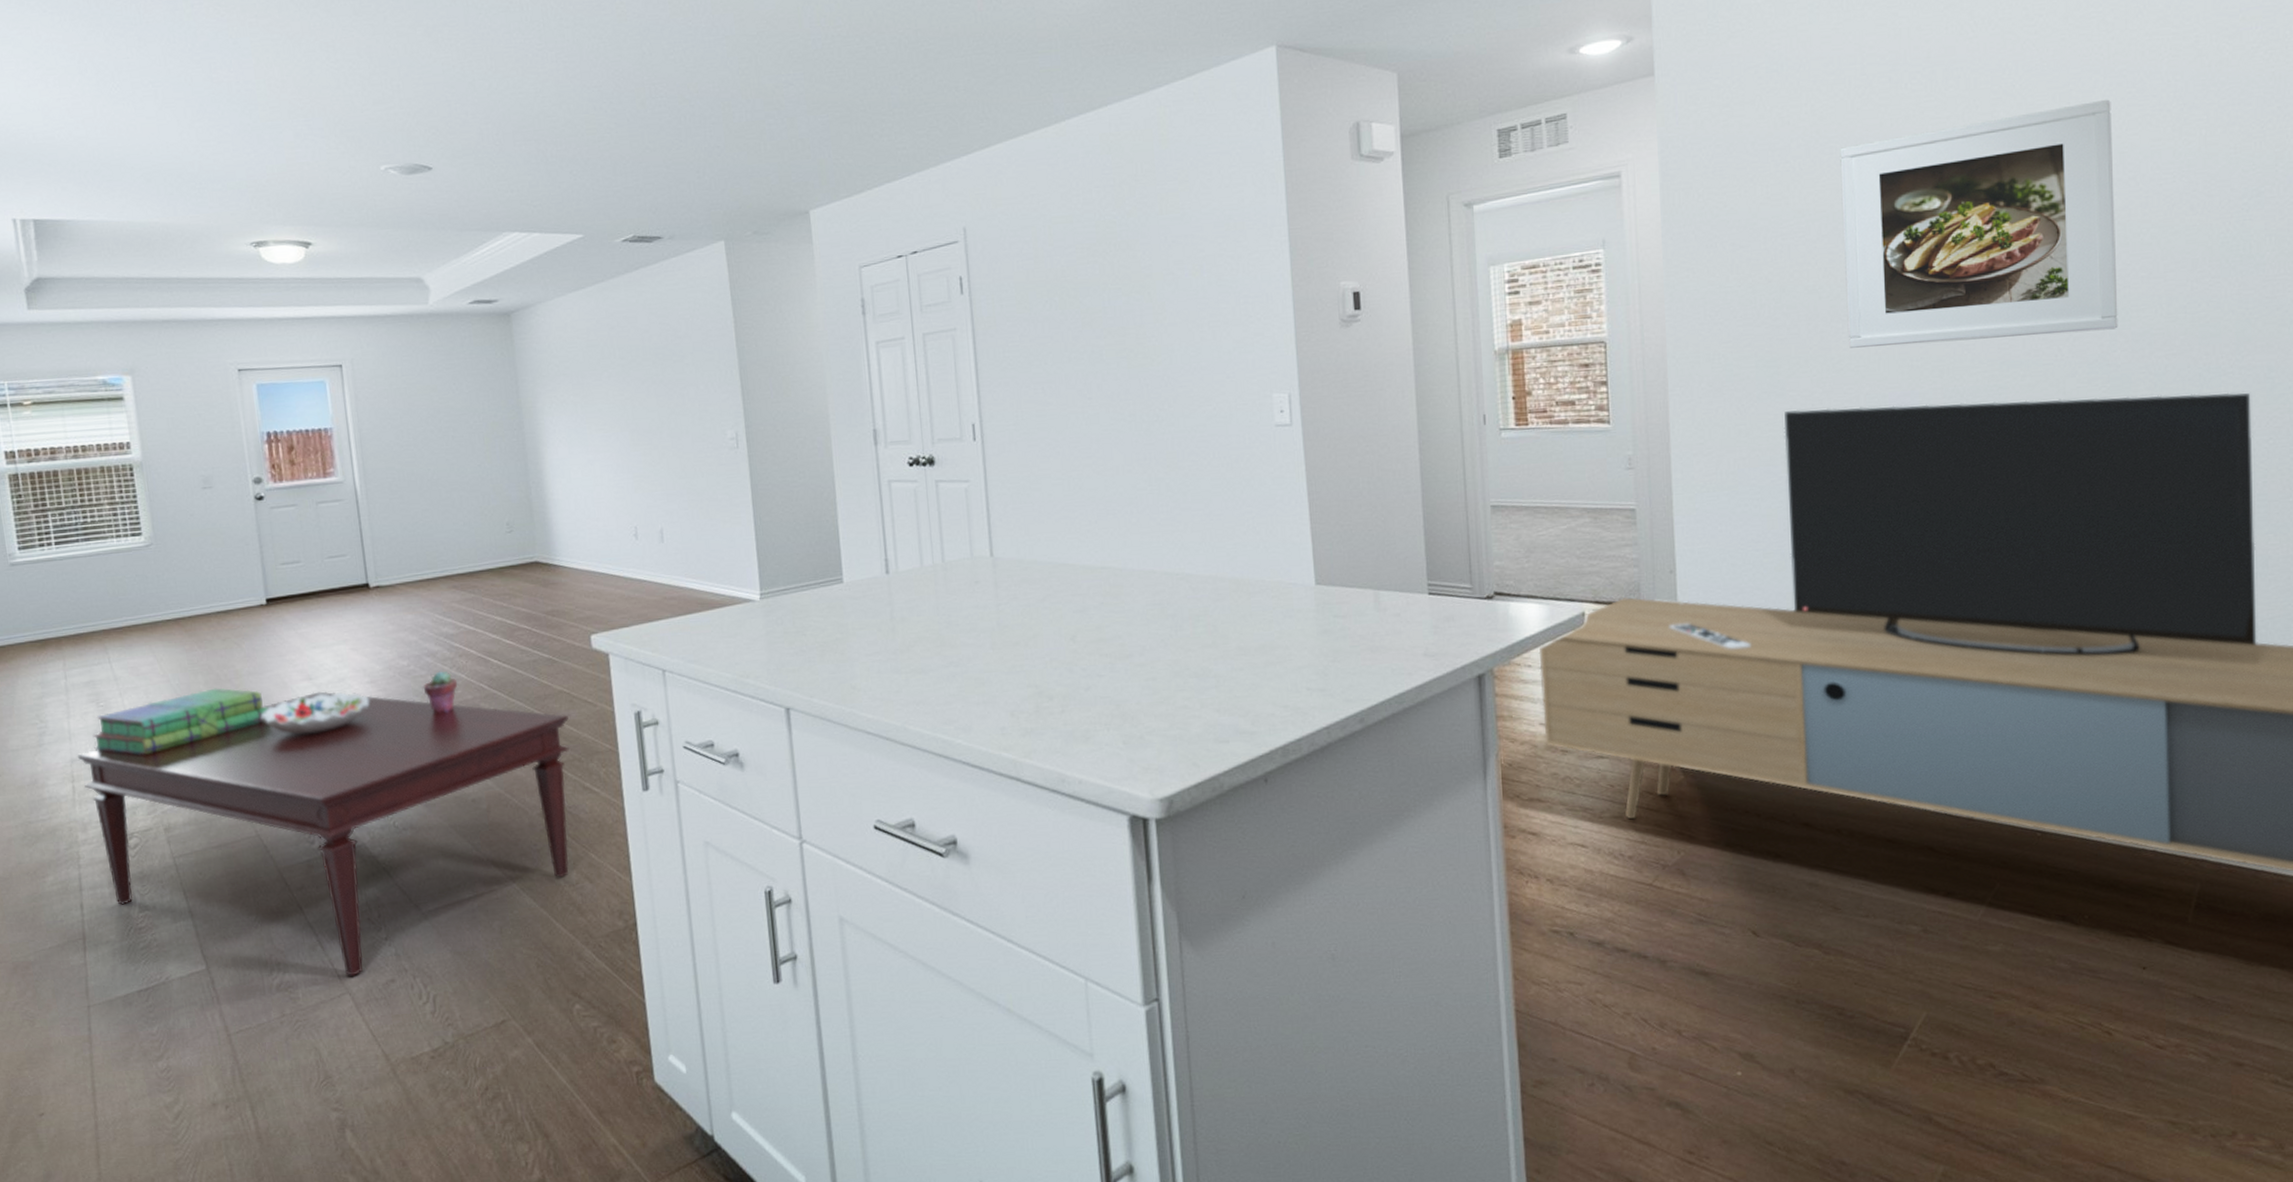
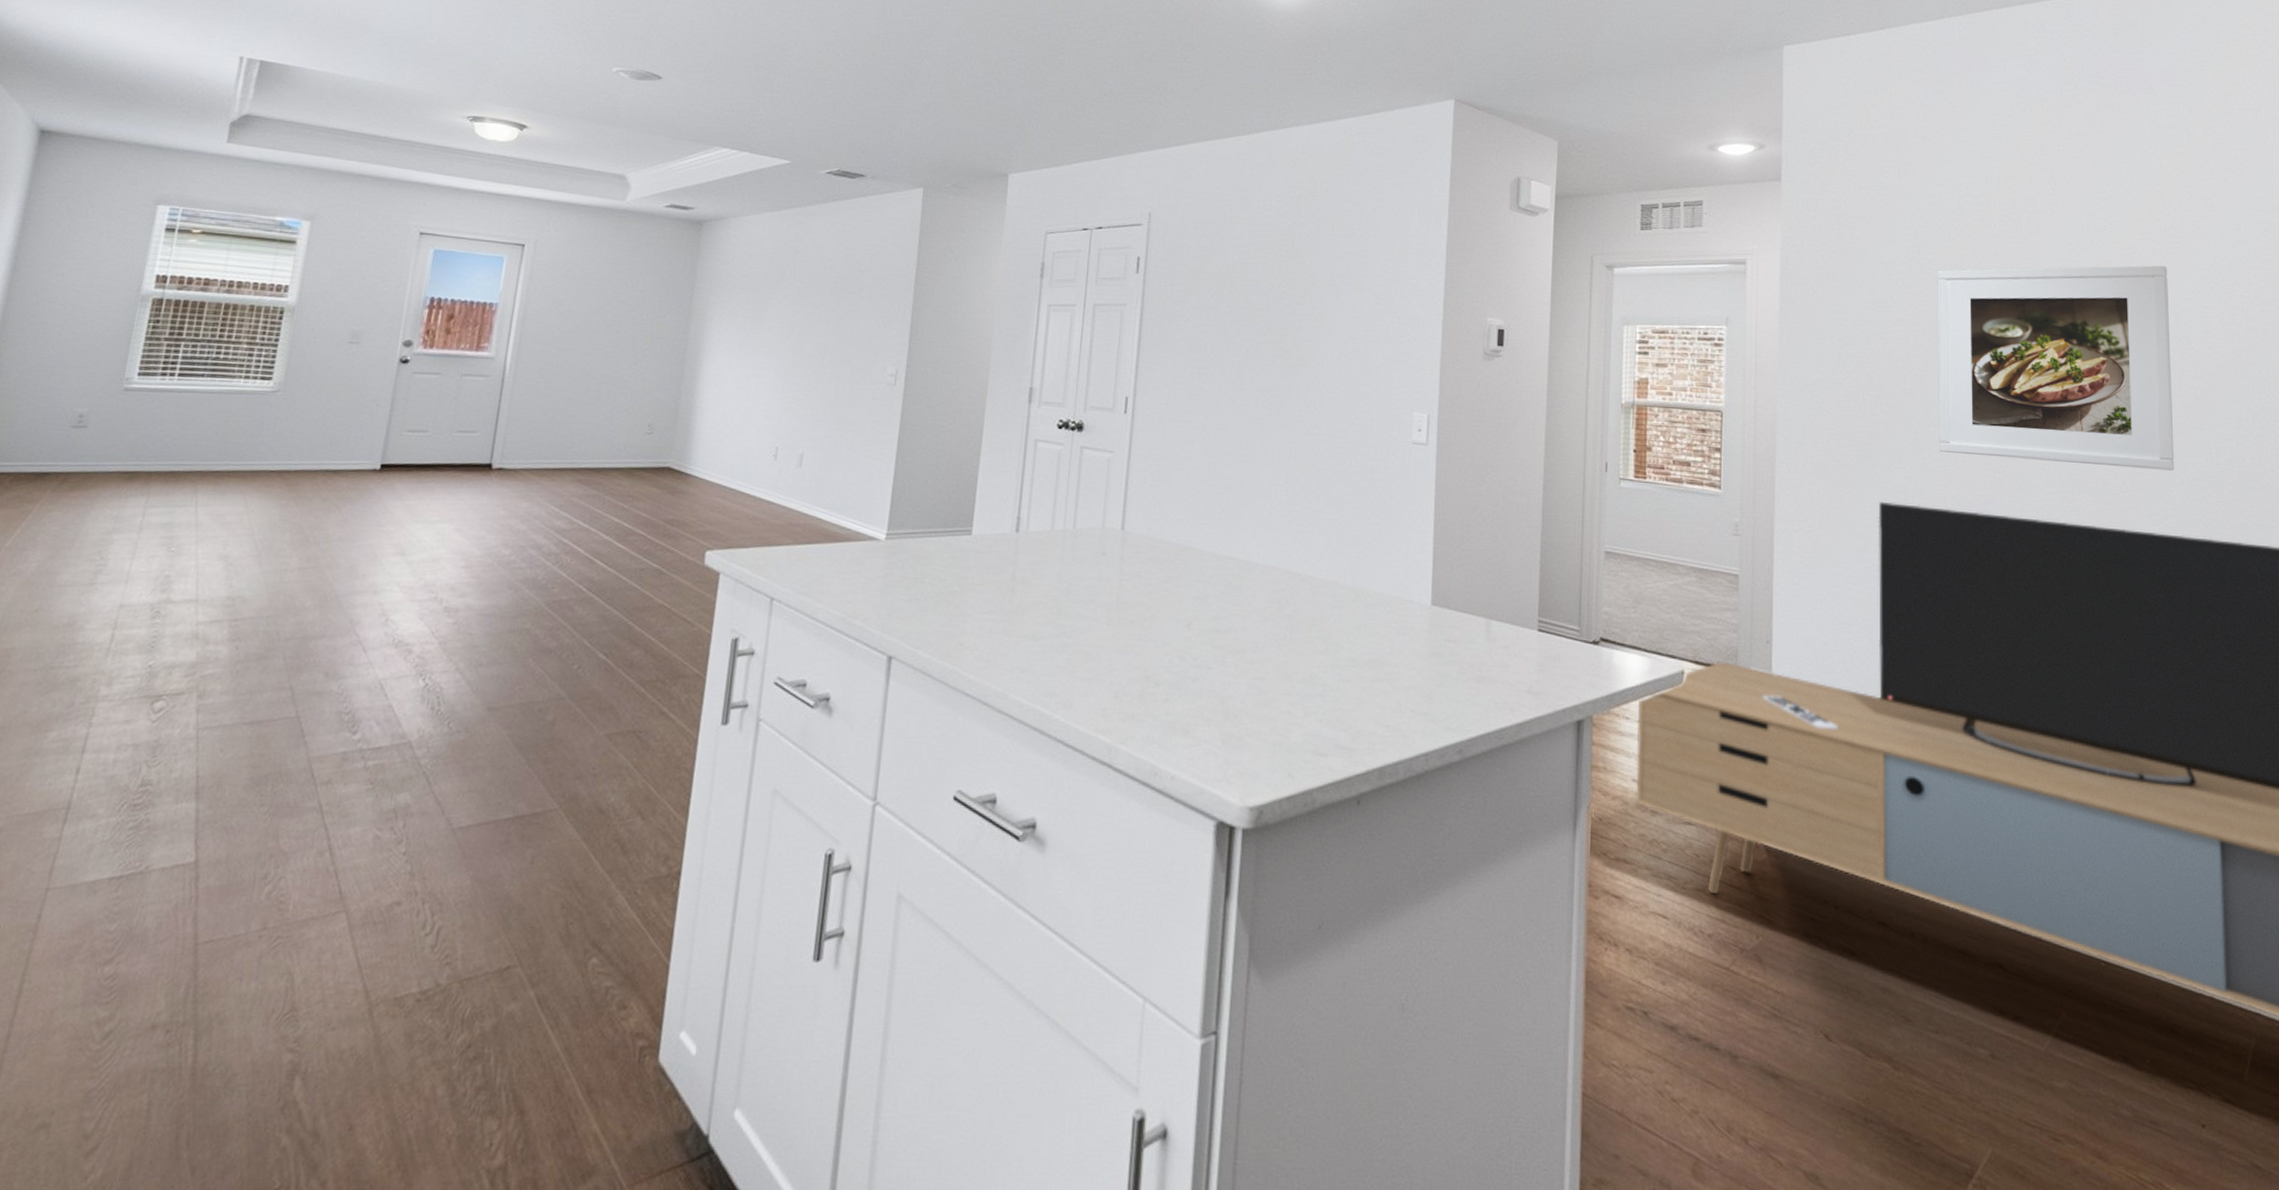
coffee table: present [77,691,569,976] -> none [118,569,662,892]
stack of books: present [92,688,268,755] -> none [149,549,350,611]
decorative bowl: present [260,692,369,735] -> none [338,572,459,613]
potted succulent: present [423,671,458,713] -> none [518,566,557,611]

